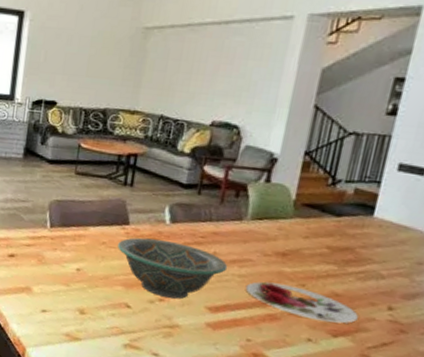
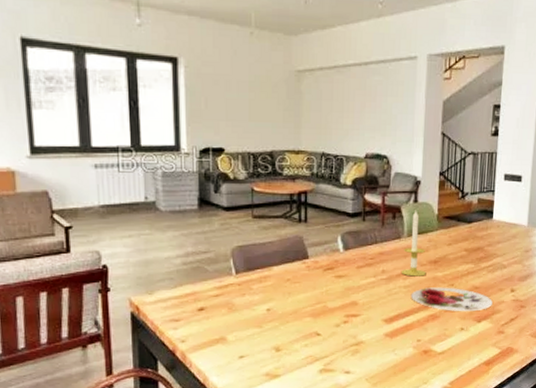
decorative bowl: present [118,237,228,299] -> none [301,268,395,319]
candle: none [236,191,272,268] -> present [400,210,426,277]

